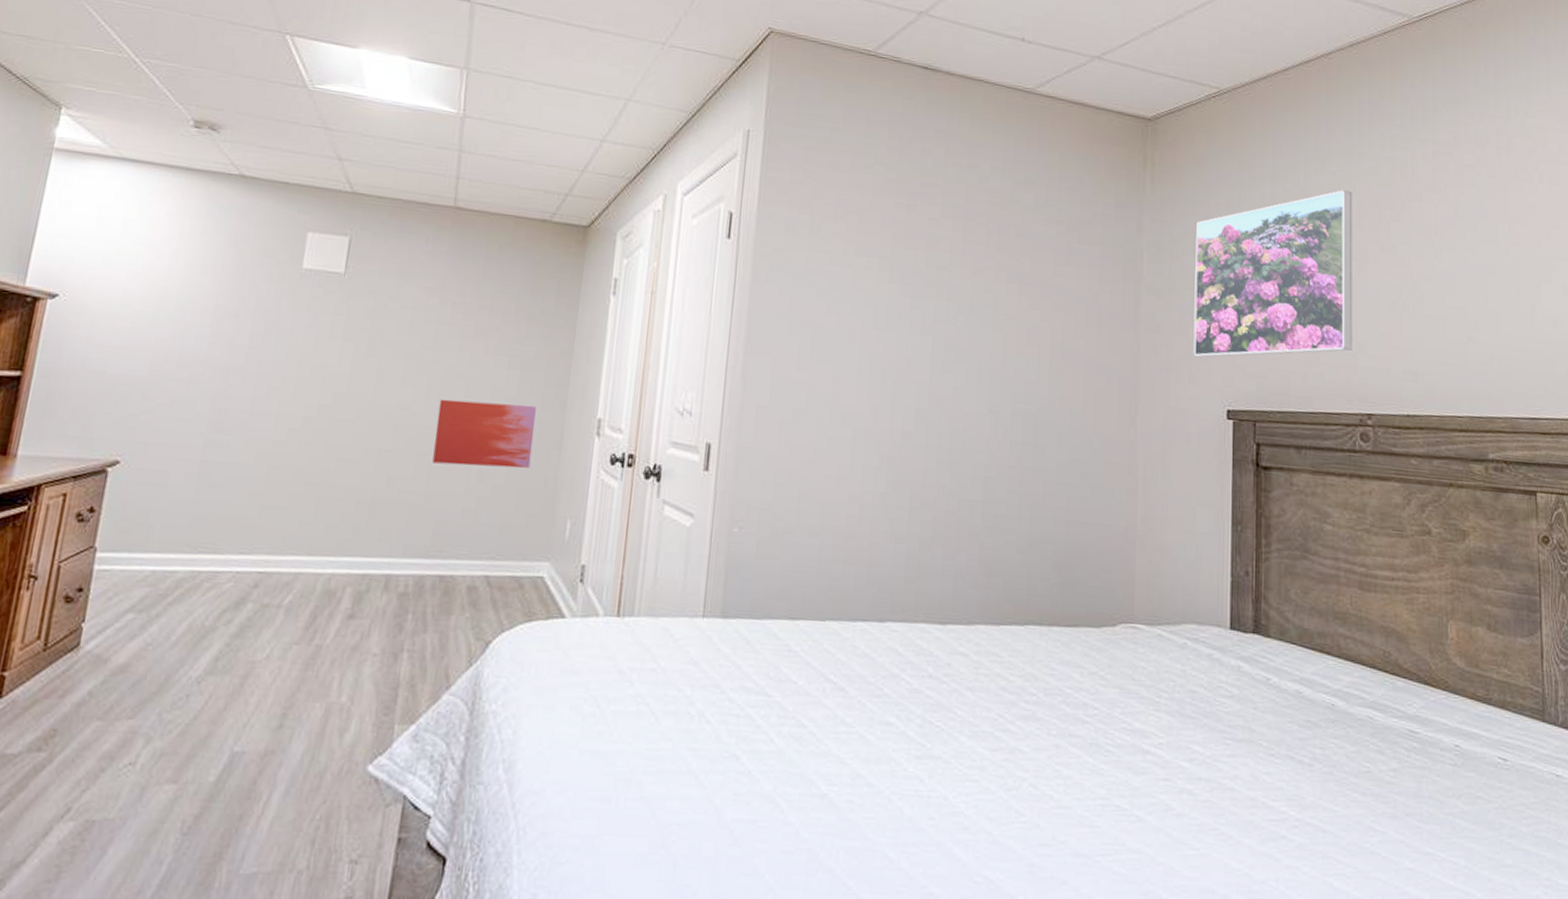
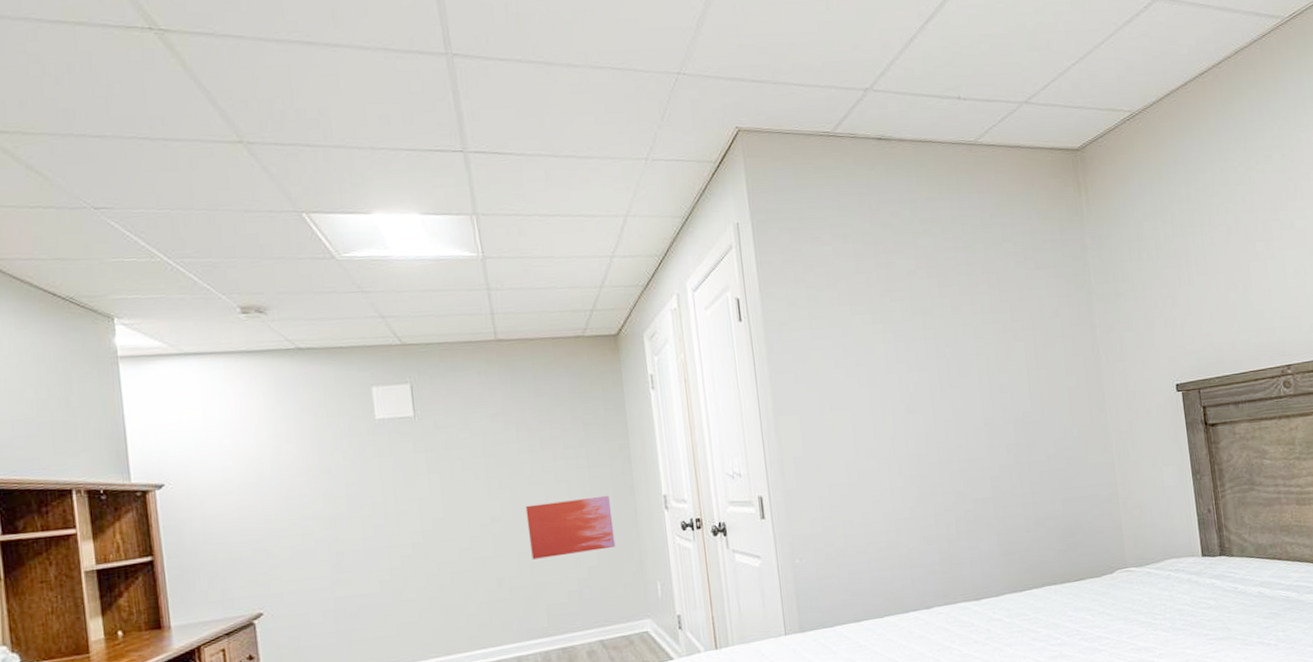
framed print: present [1193,190,1352,358] -> none [1129,181,1269,346]

